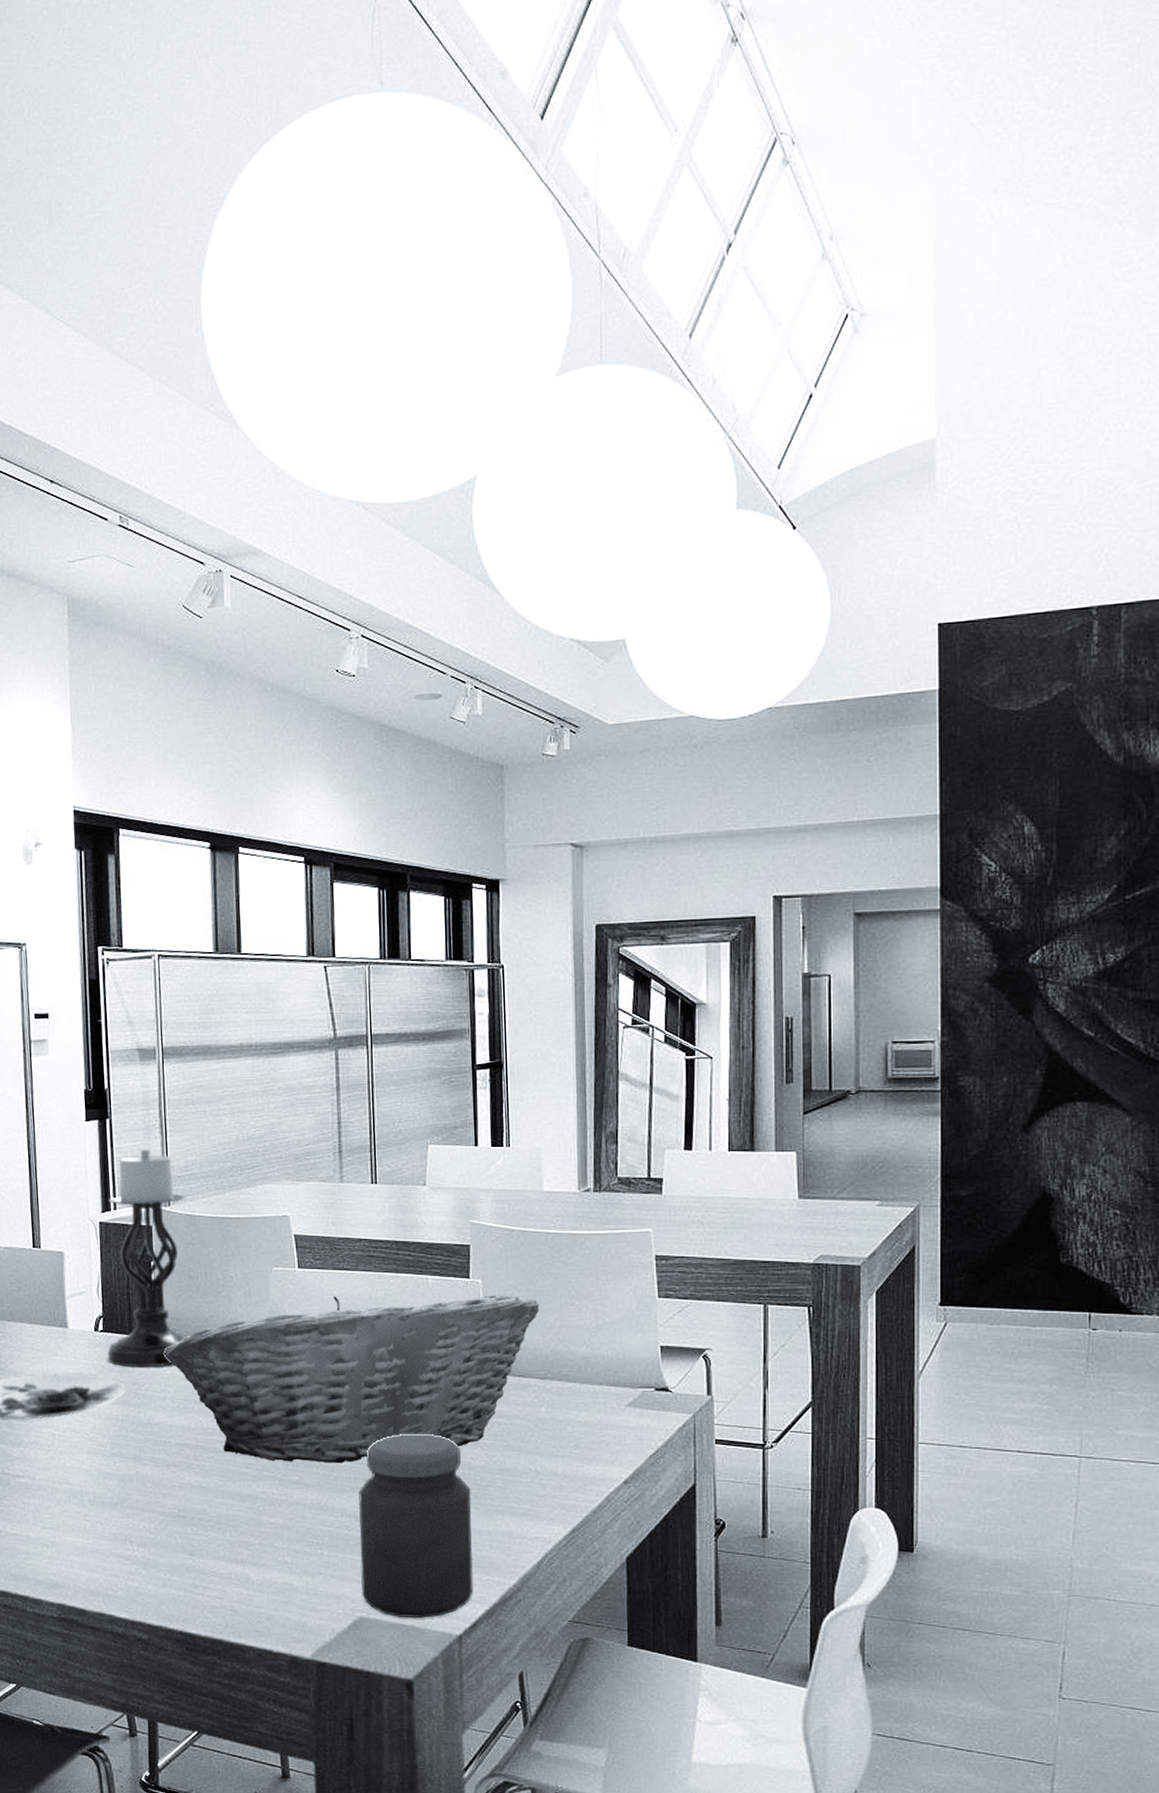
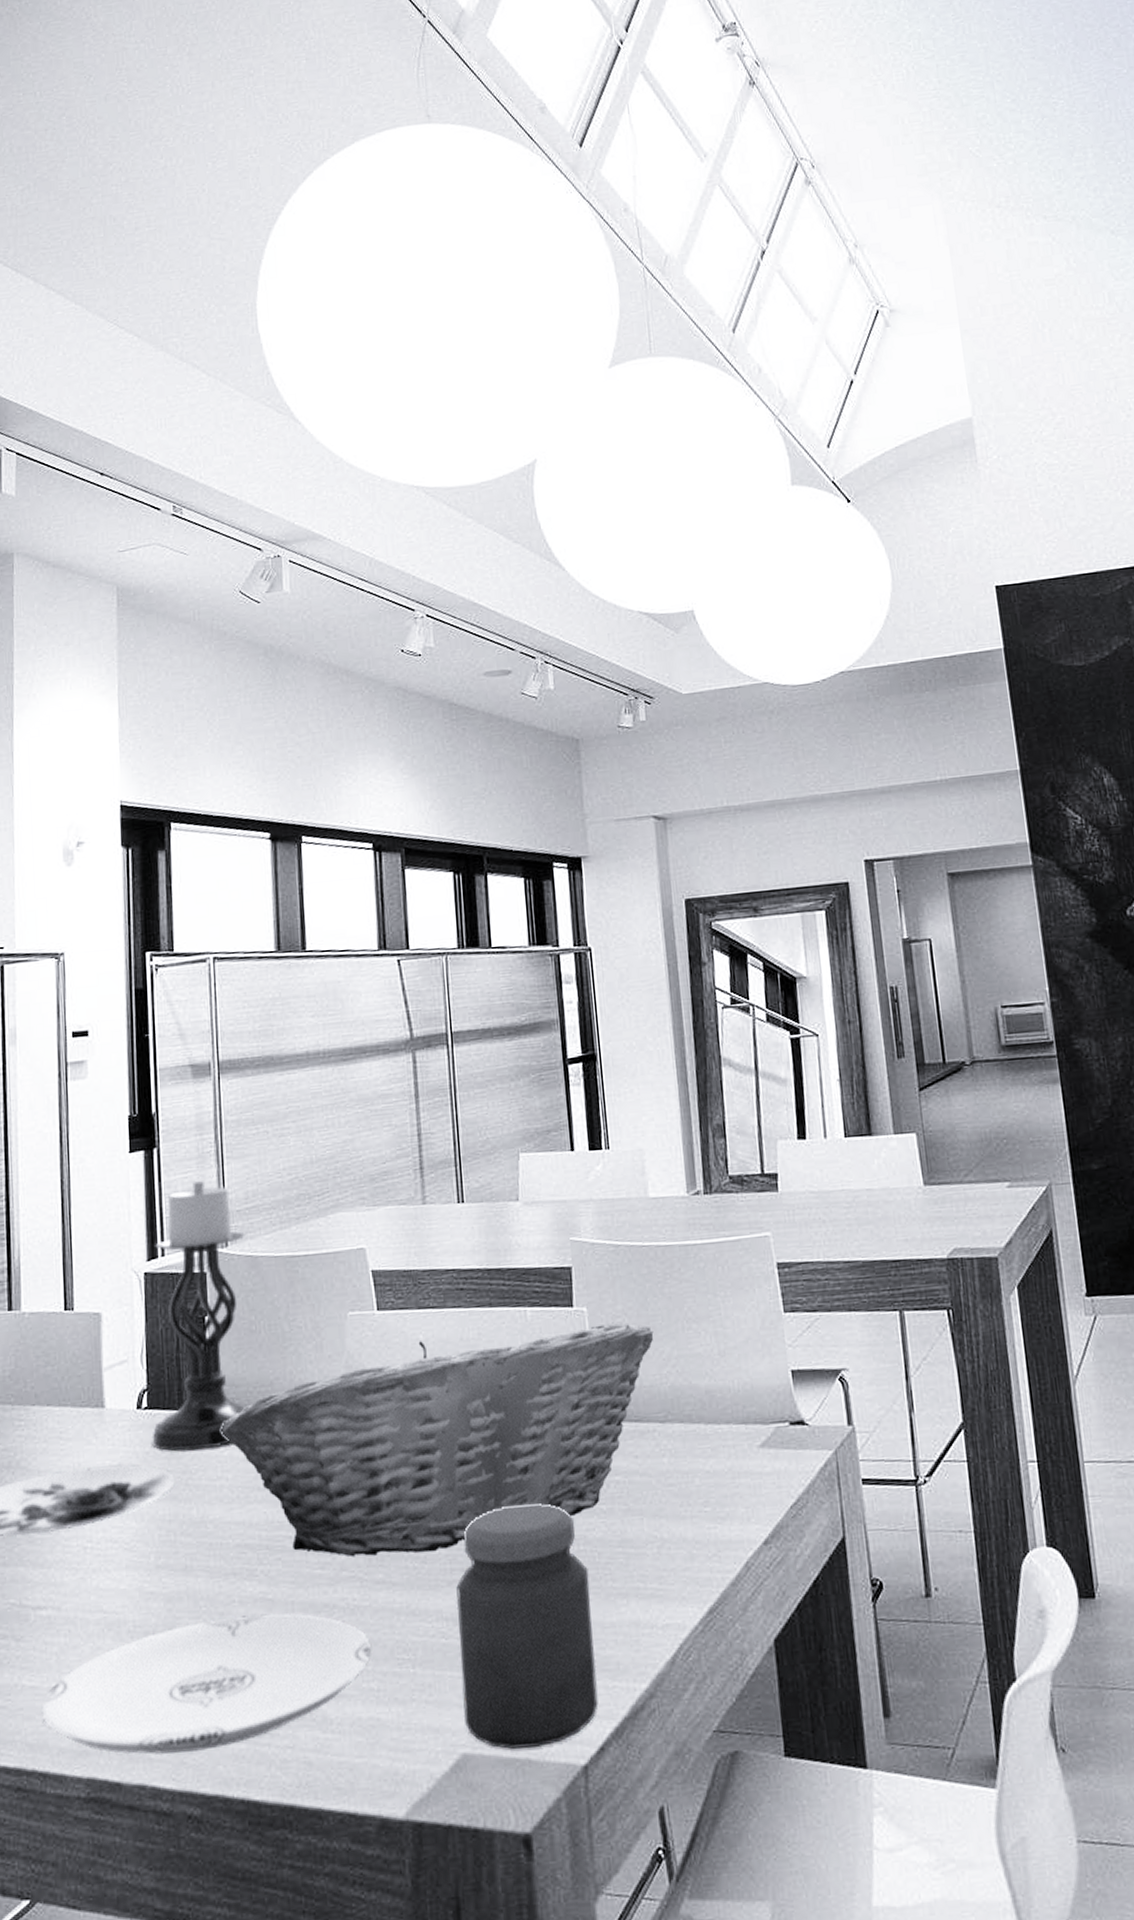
plate: none [22,1496,288,1593] -> present [41,1613,373,1755]

